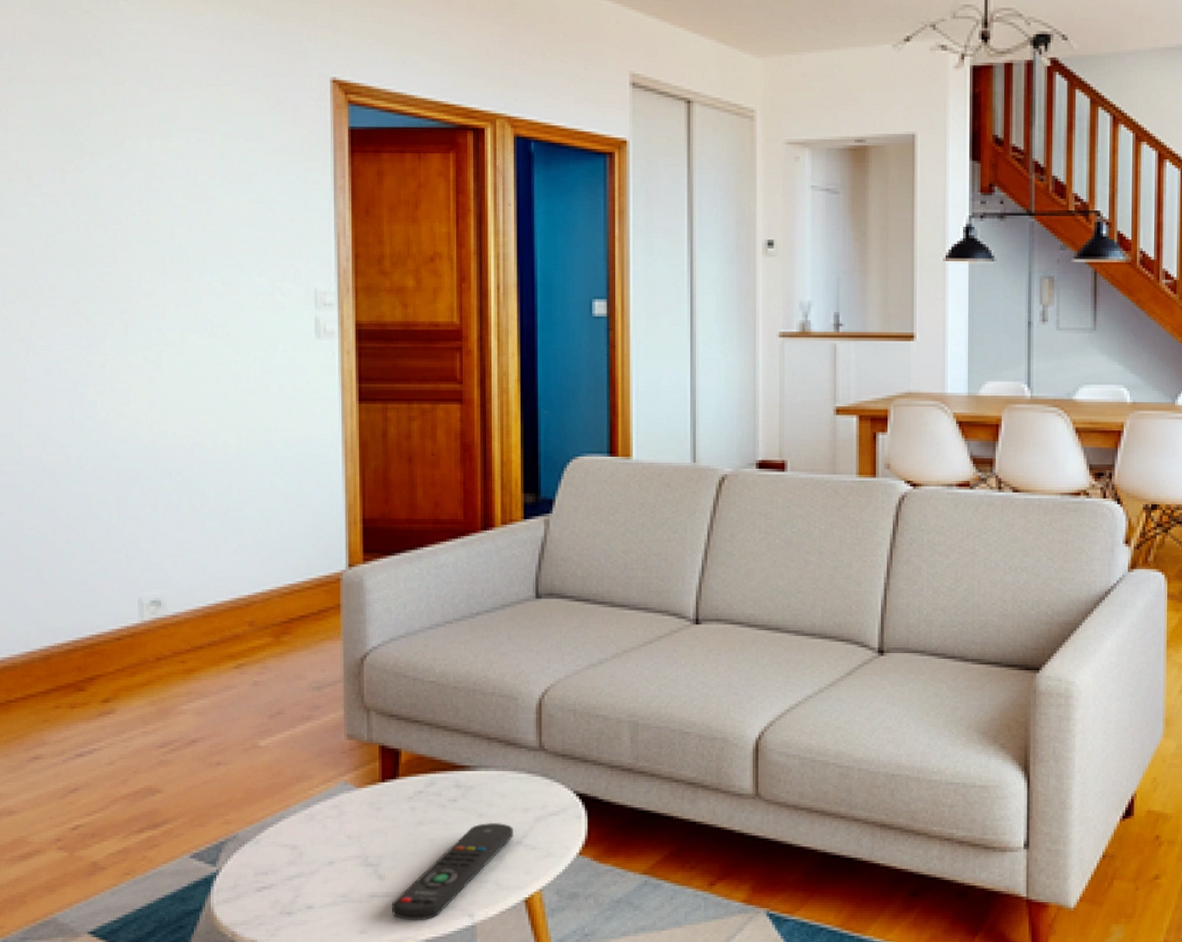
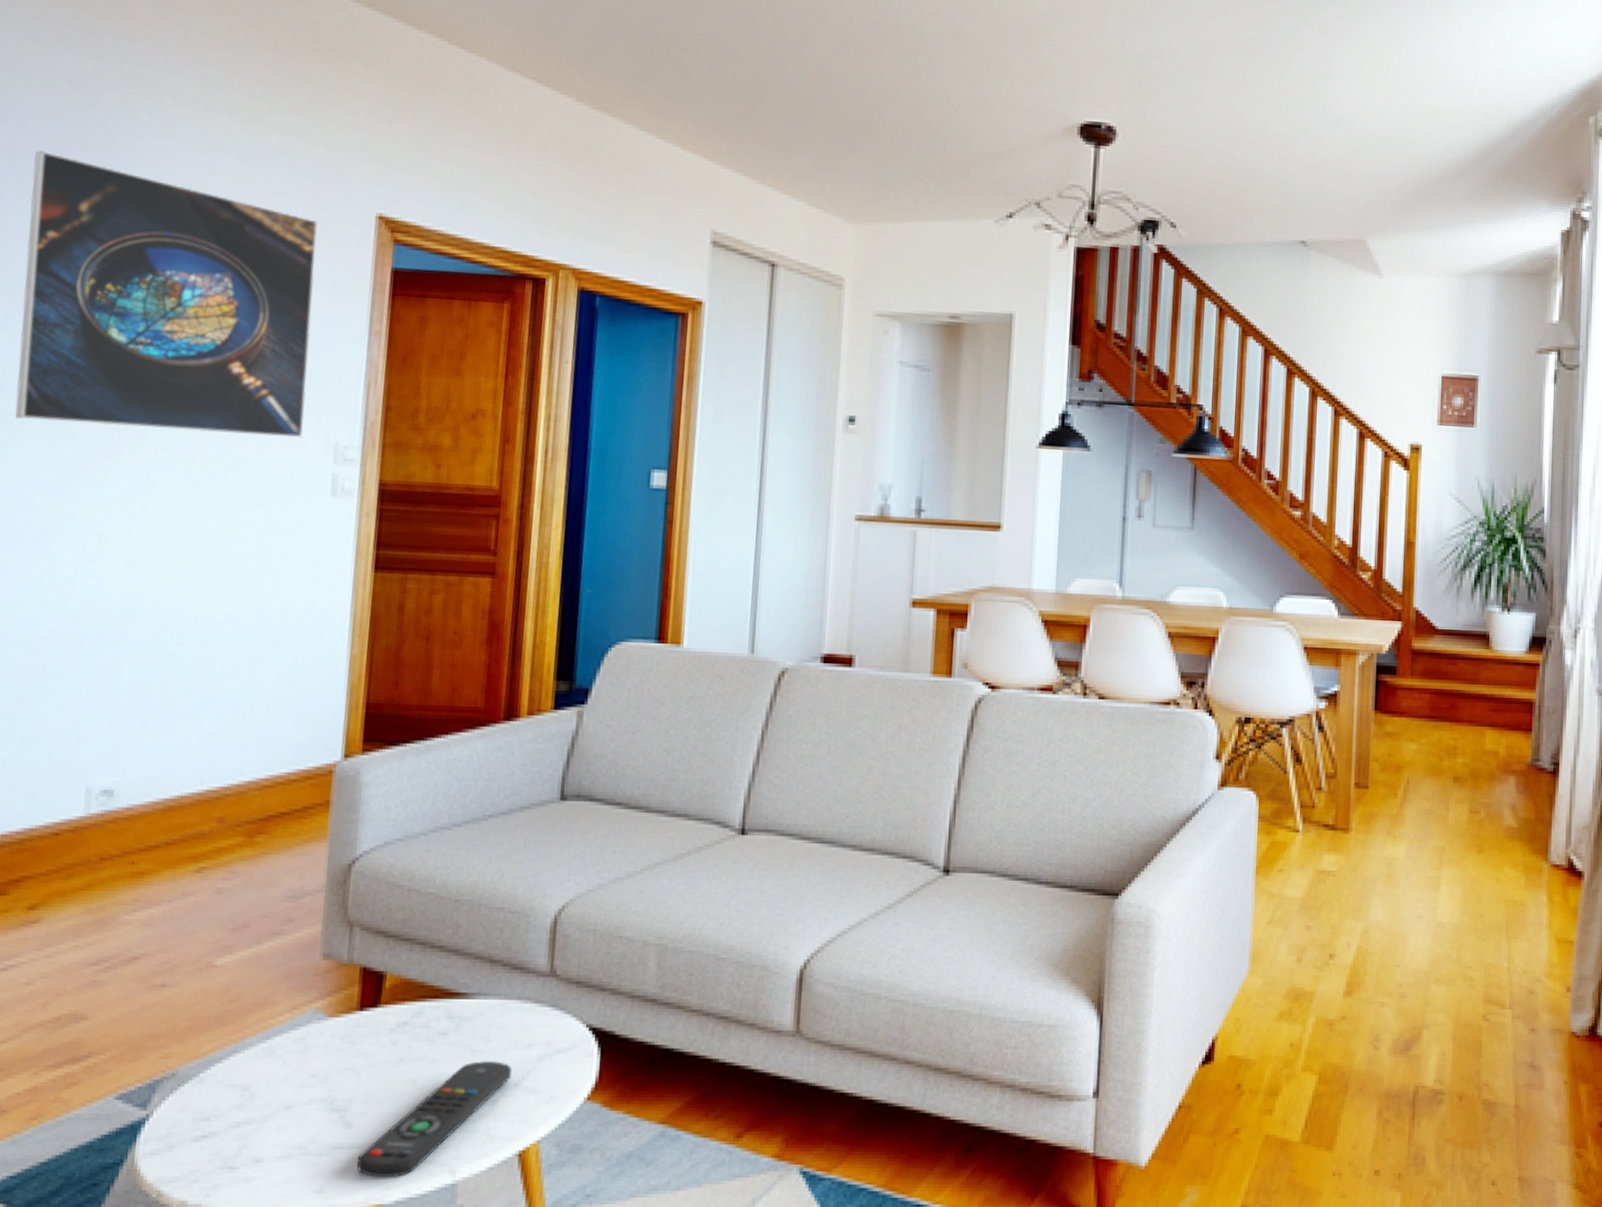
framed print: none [34,40,287,287] -> present [15,150,318,438]

